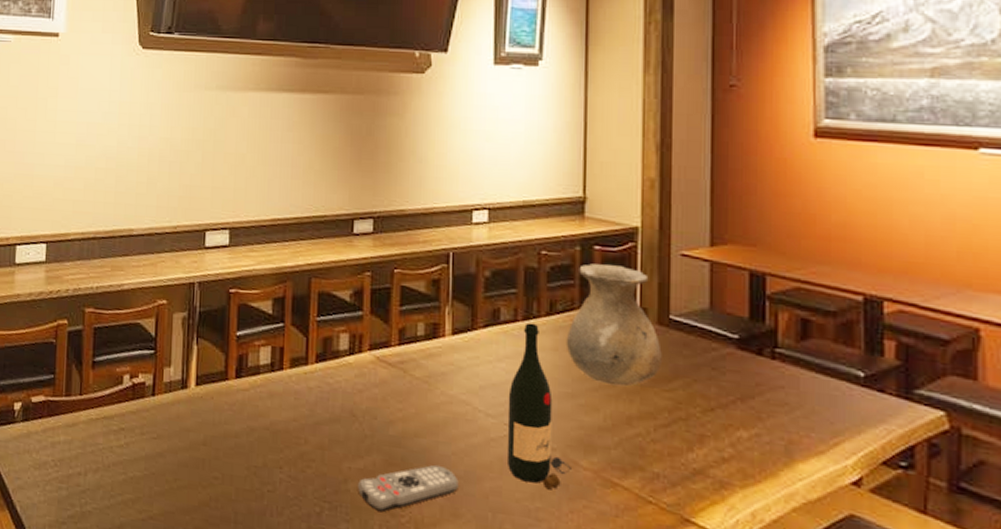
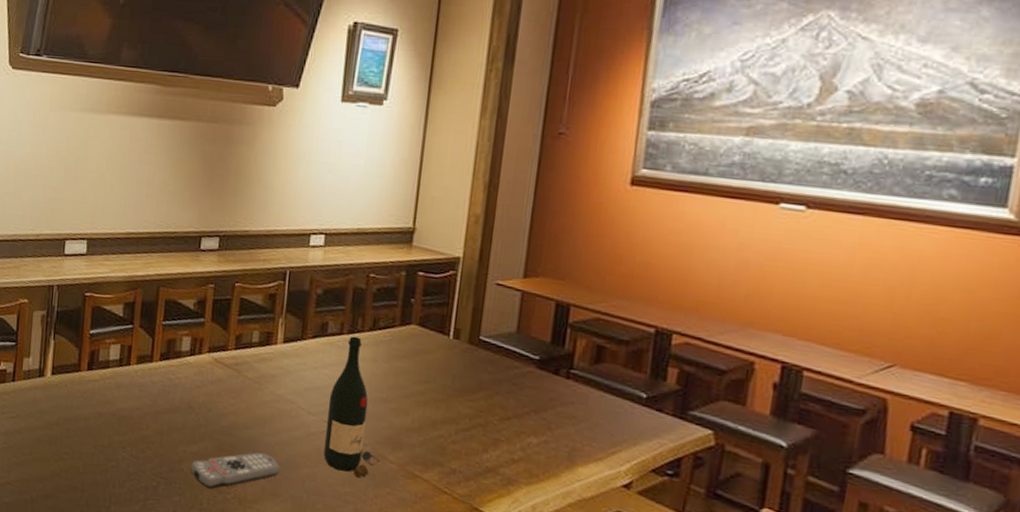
vase: present [566,263,662,387] -> none [384,287,470,396]

